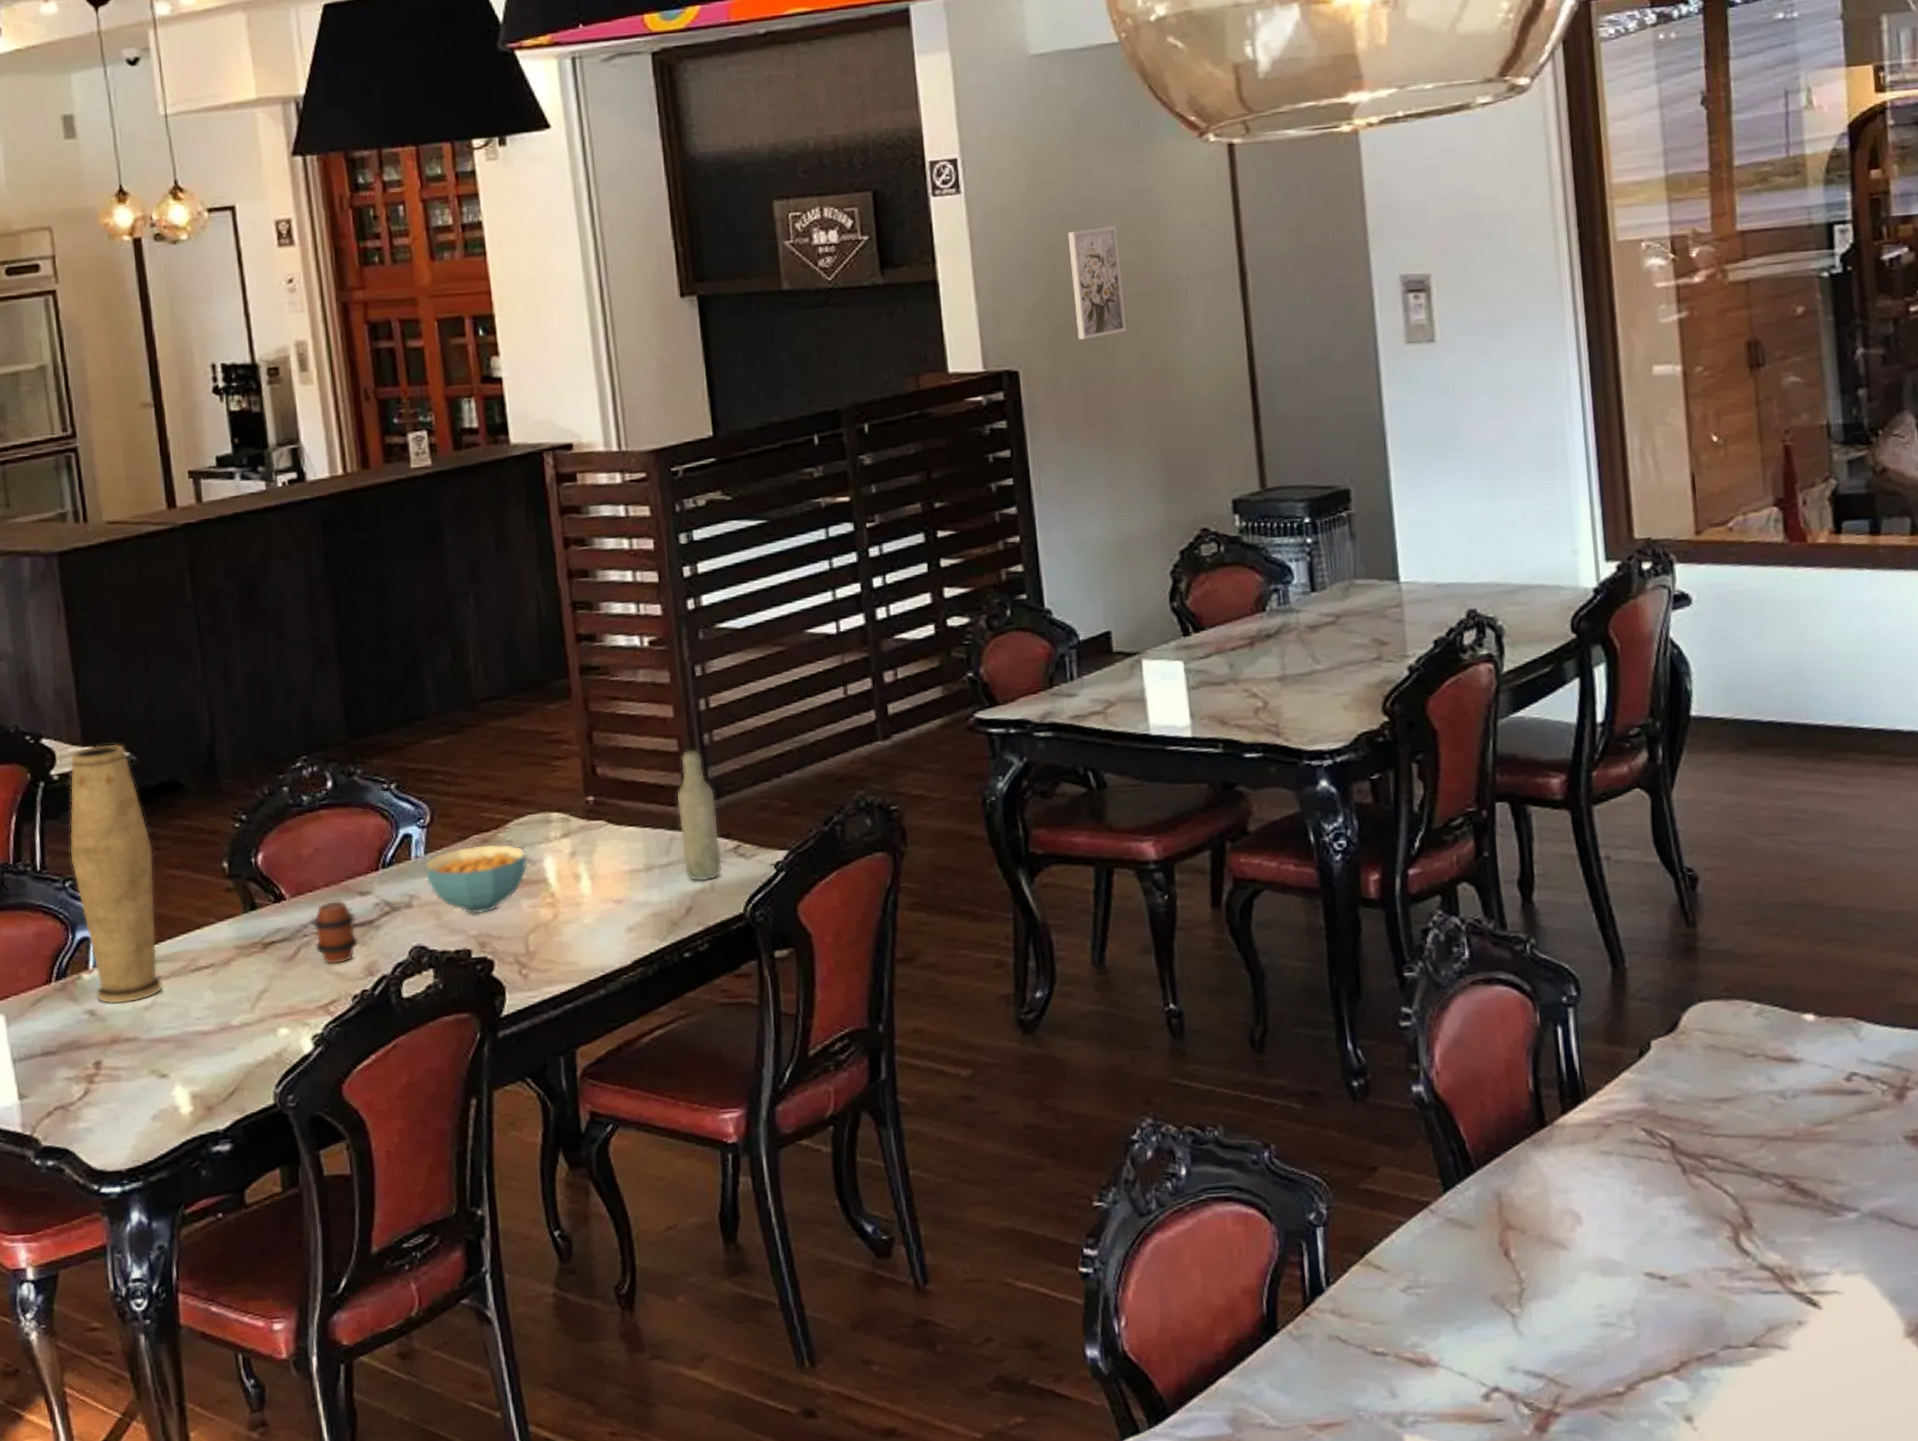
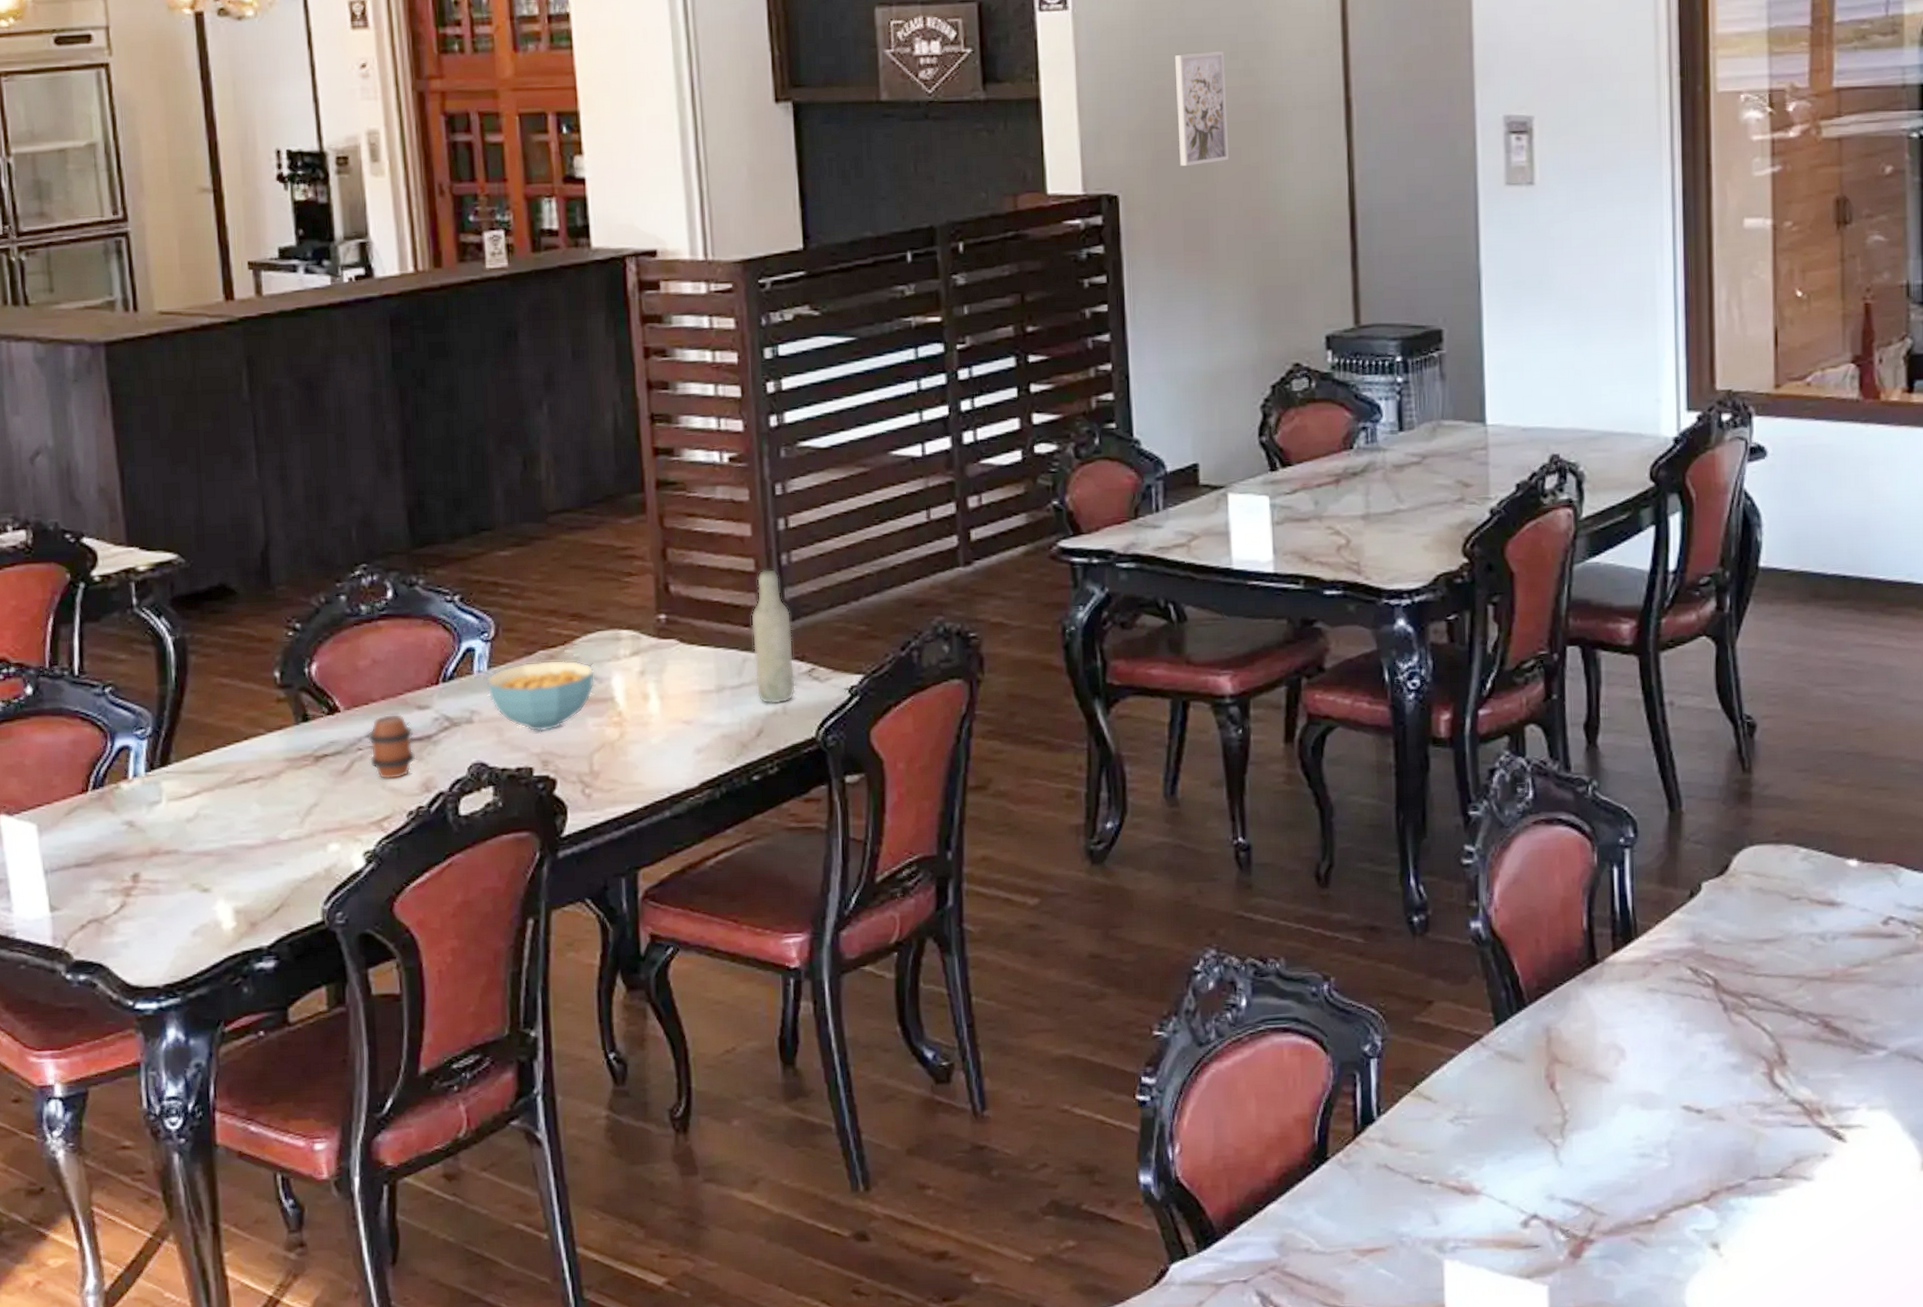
vase: present [69,744,163,1005] -> none [110,545,207,816]

